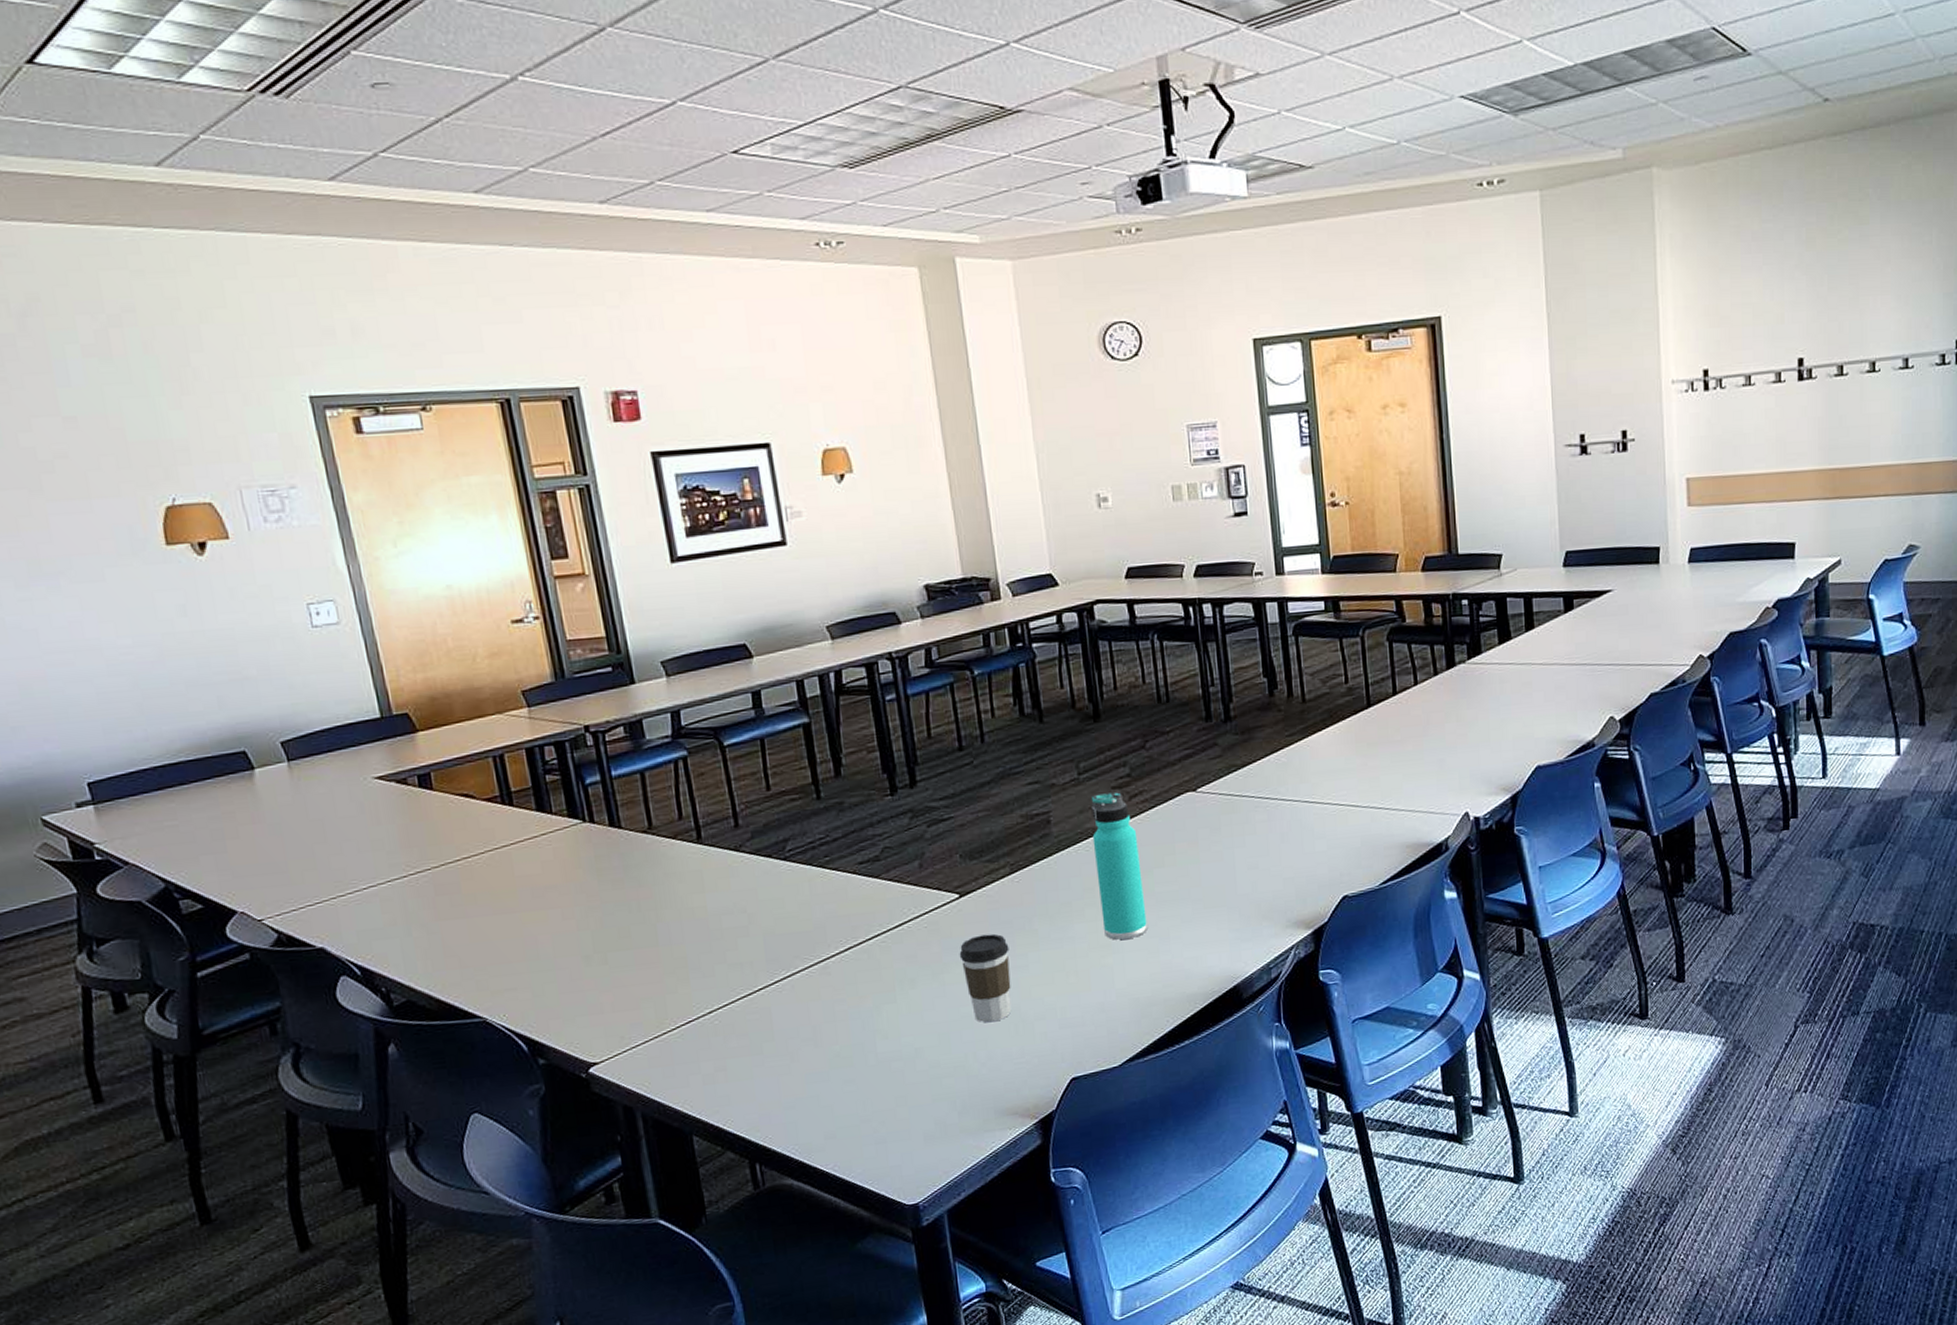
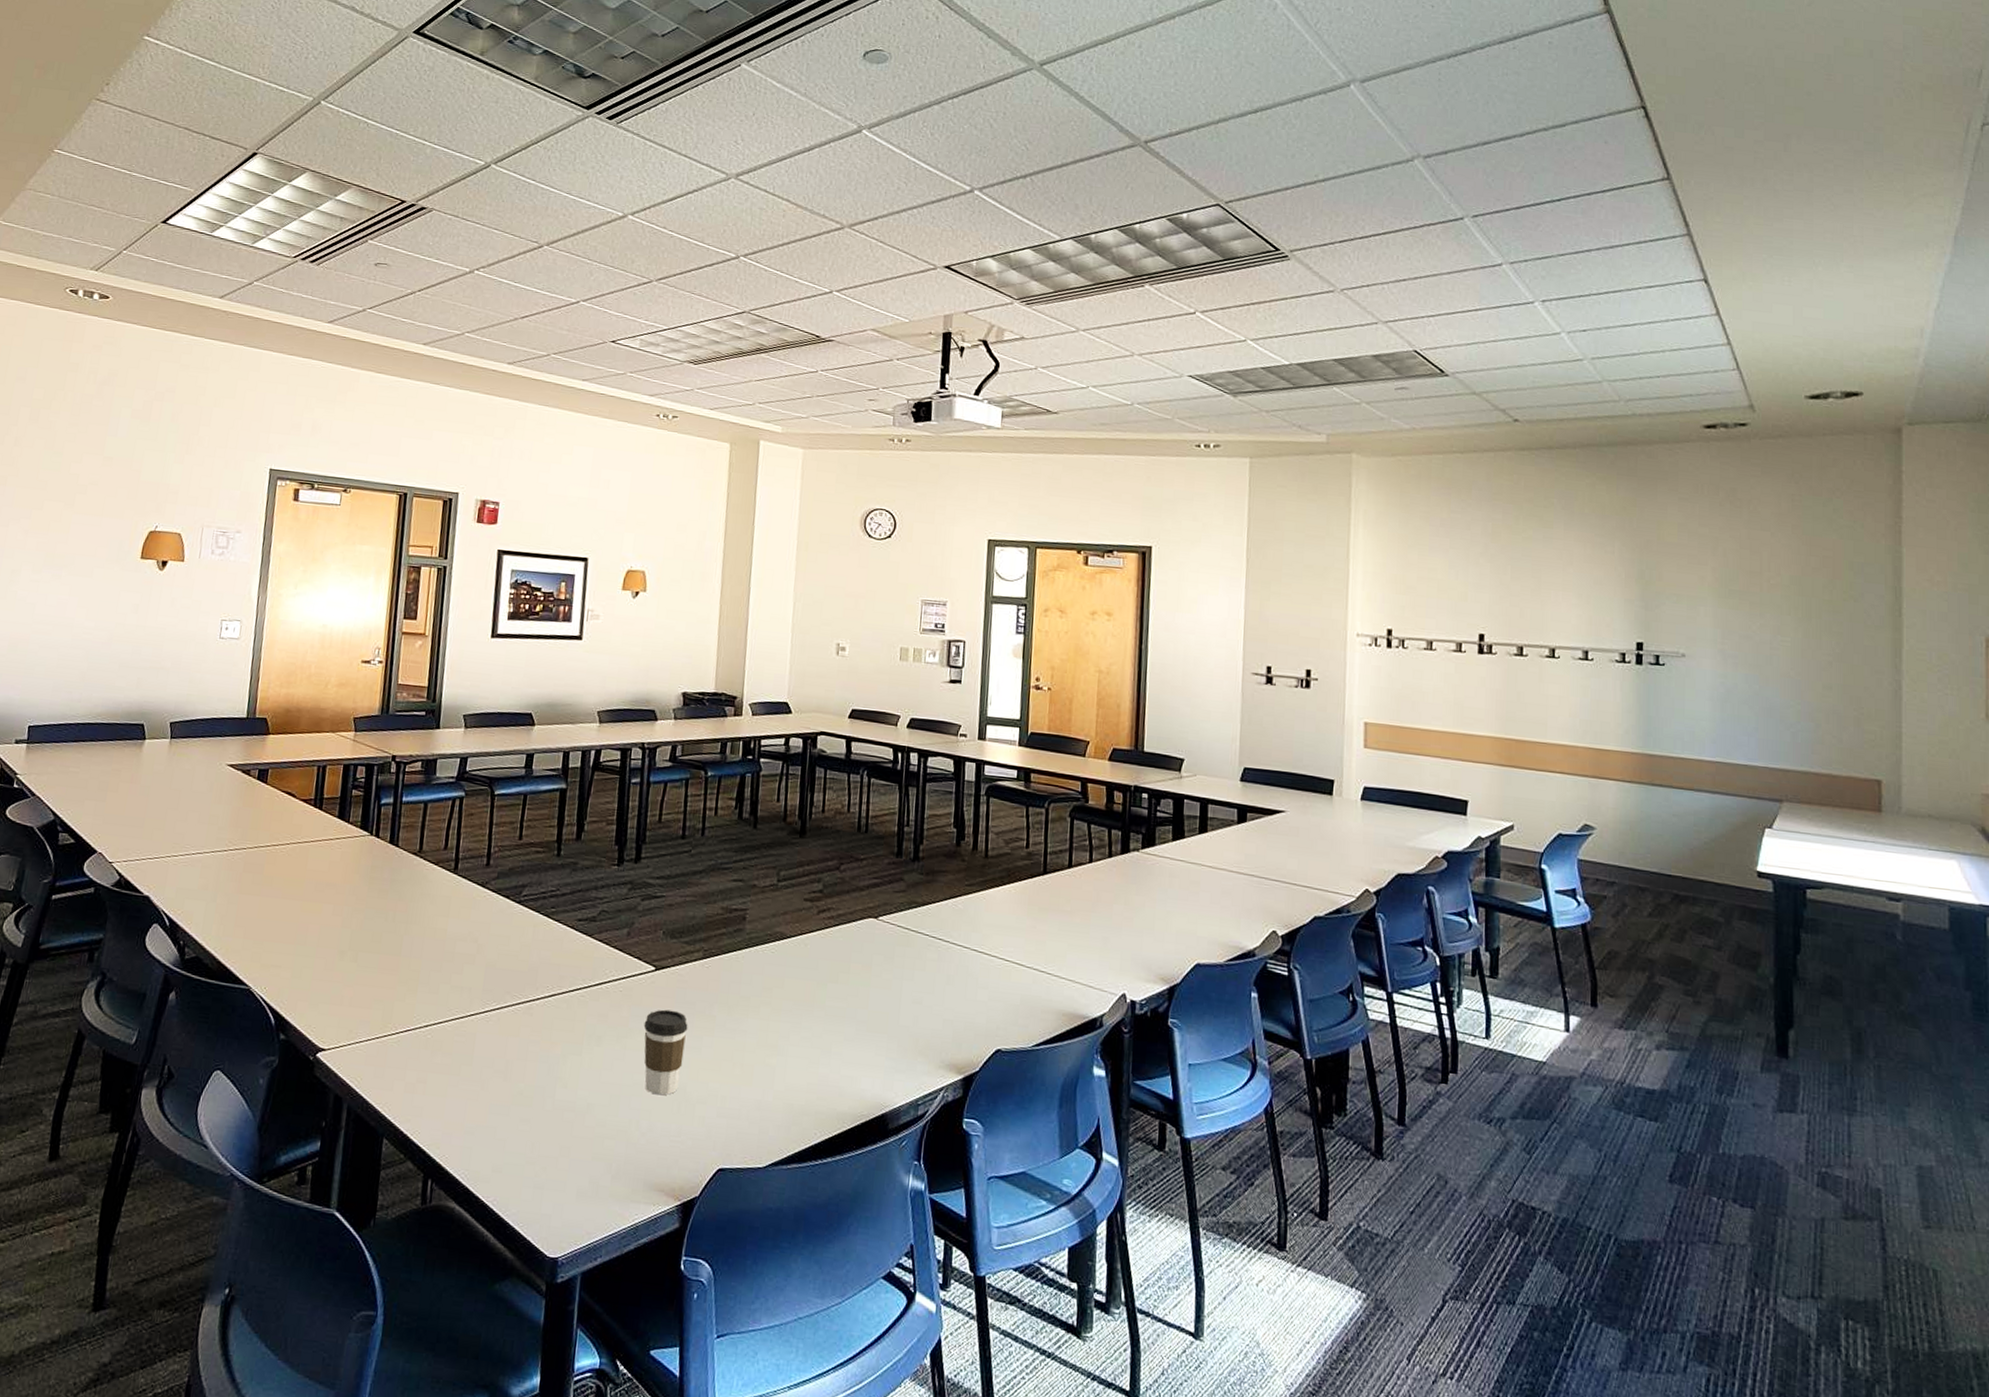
thermos bottle: present [1091,792,1148,940] -> none [774,902,819,1045]

